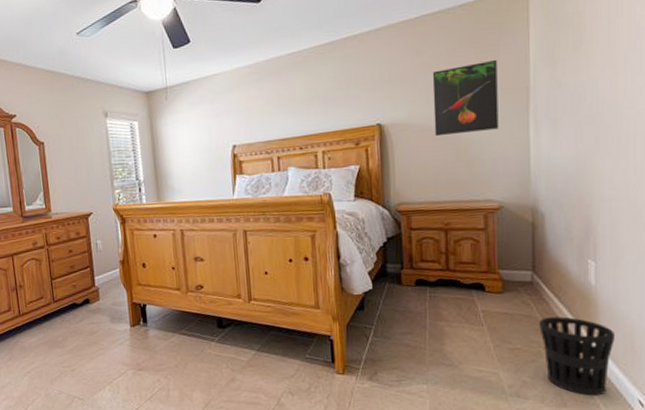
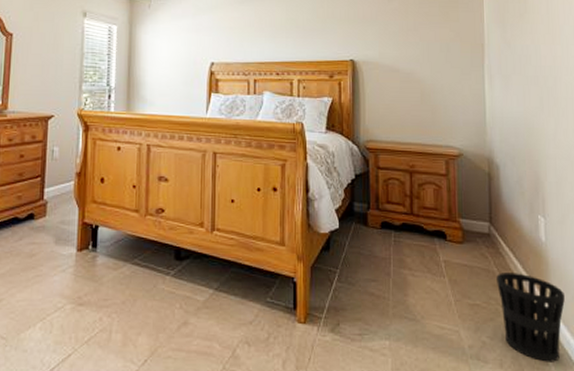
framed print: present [432,60,499,137] -> none [401,15,459,79]

